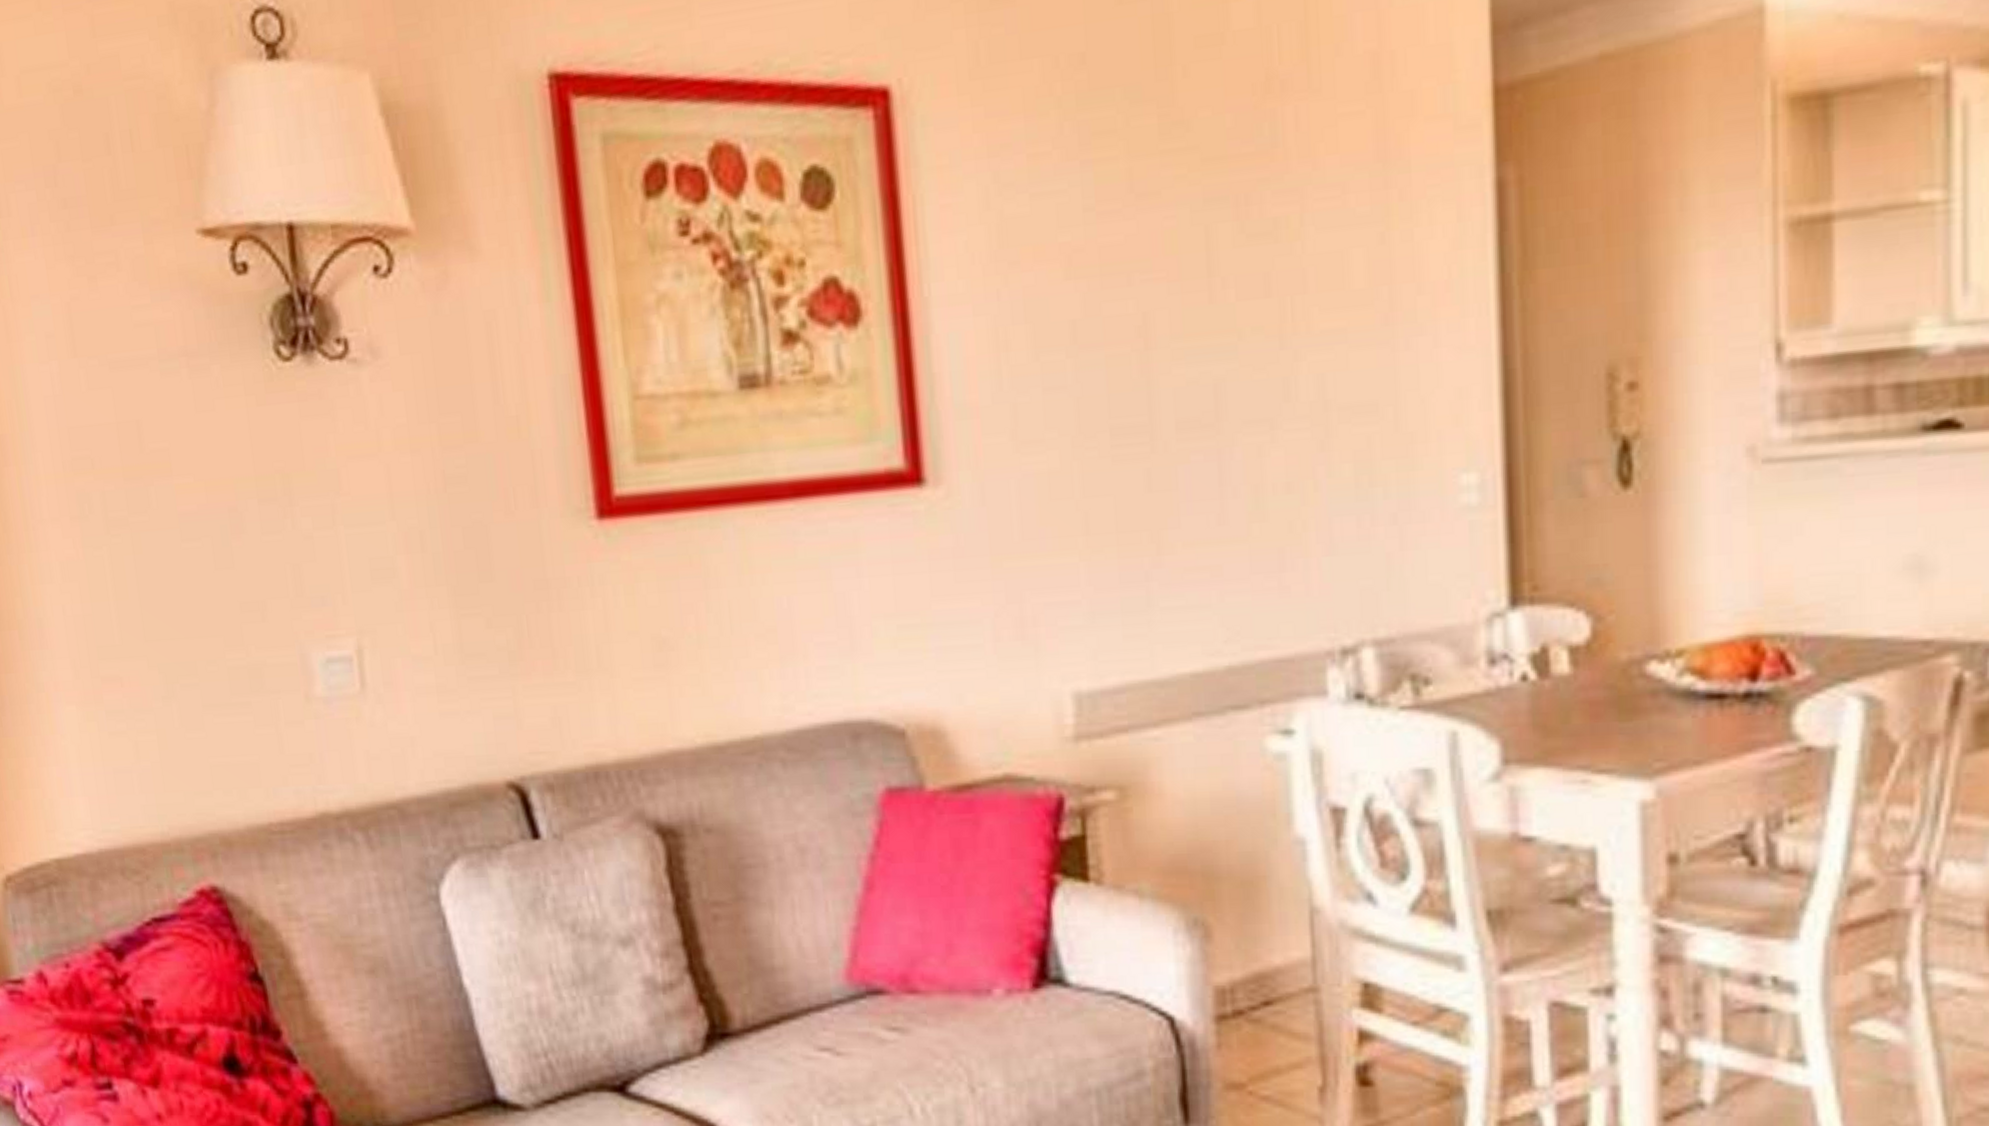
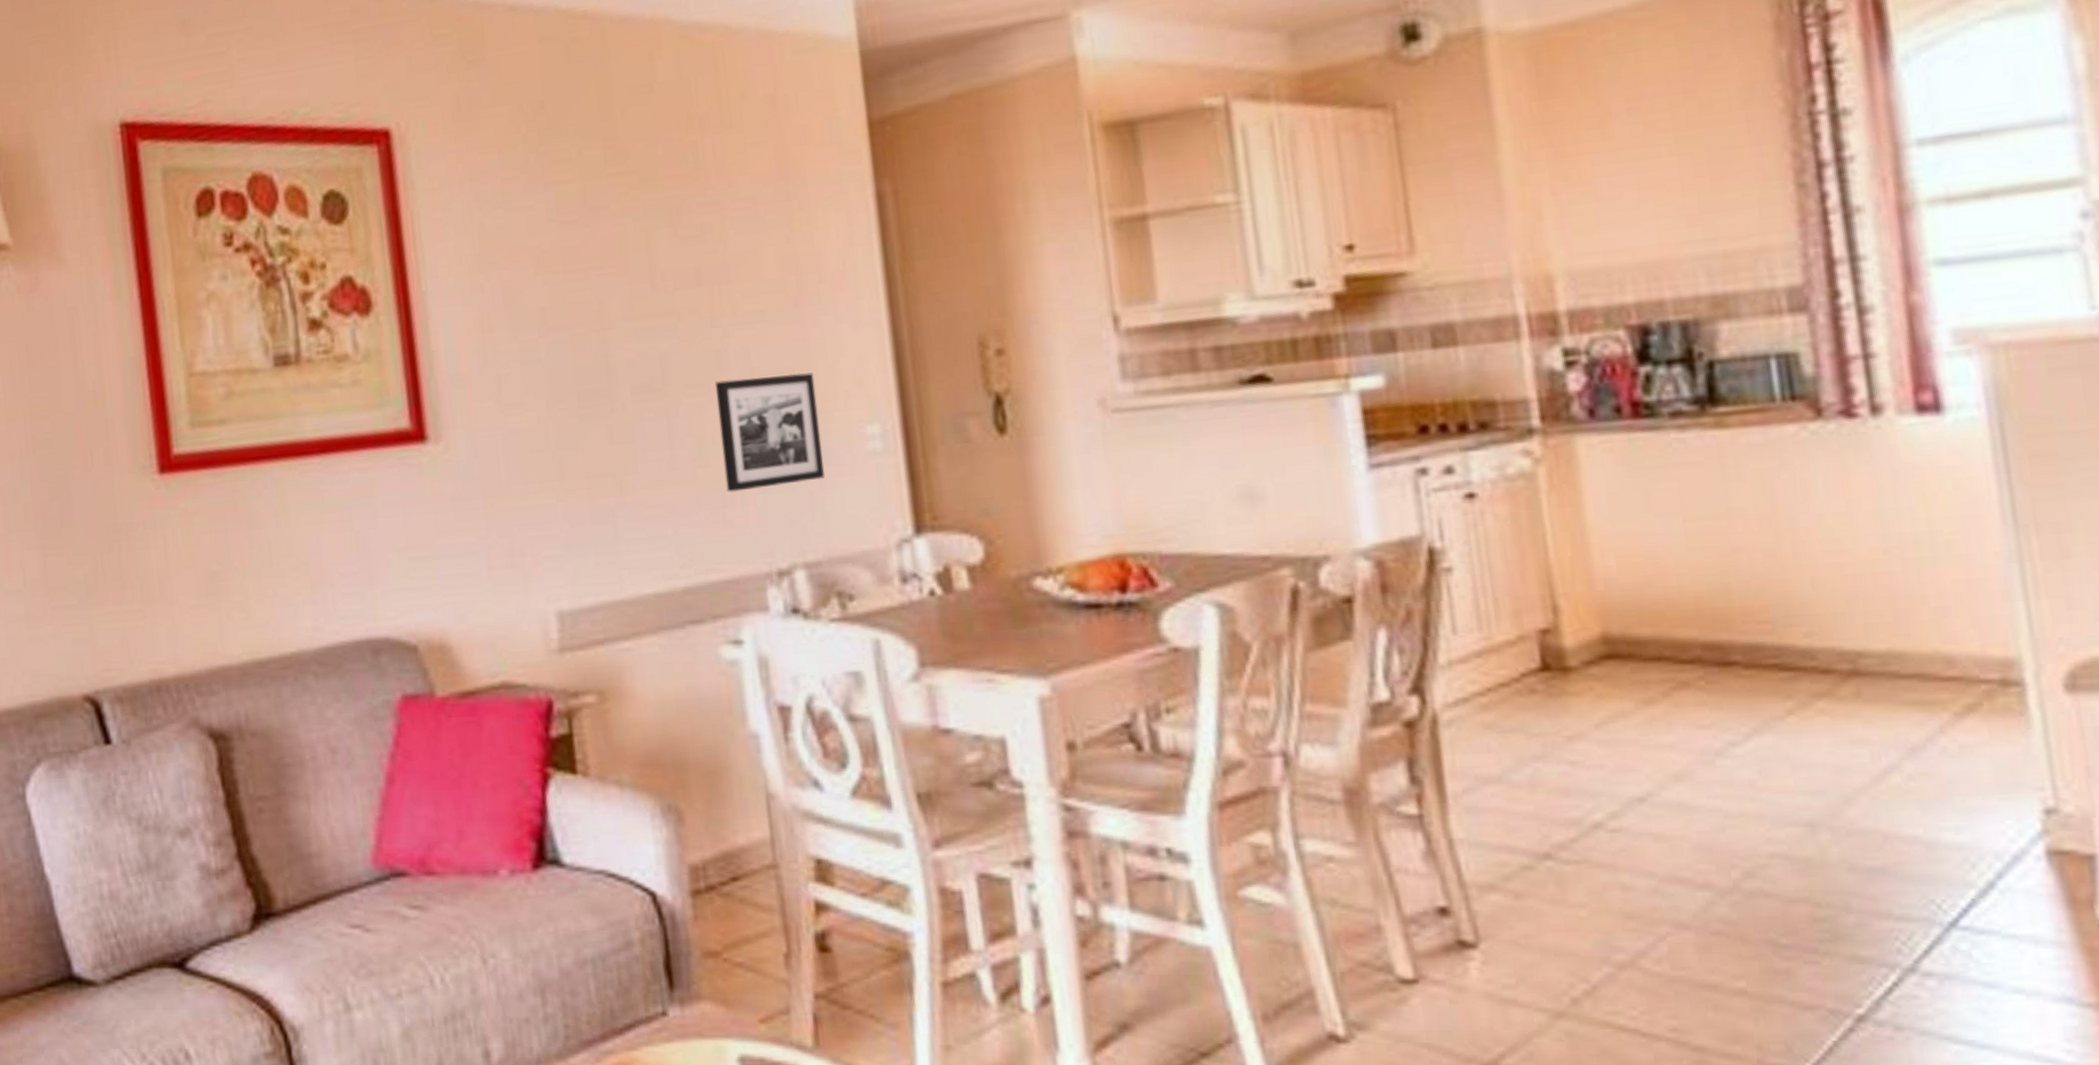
picture frame: none [1279,407,1407,553] -> present [714,372,825,492]

